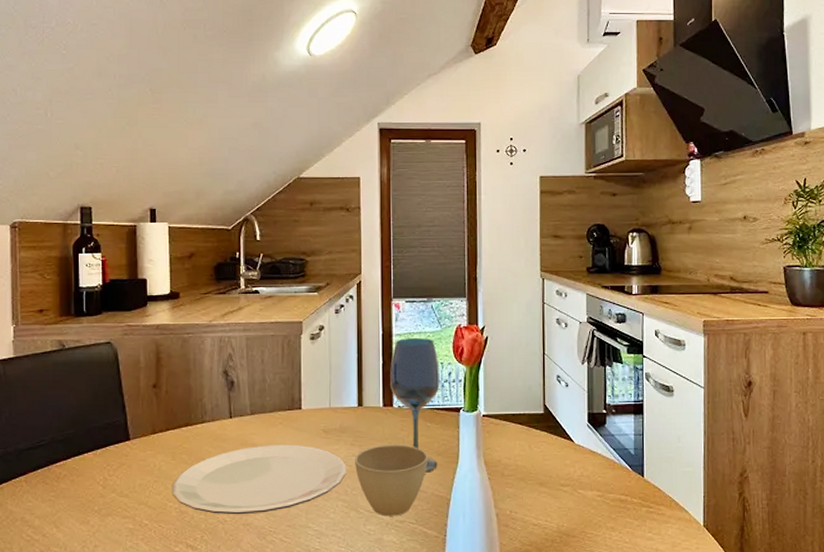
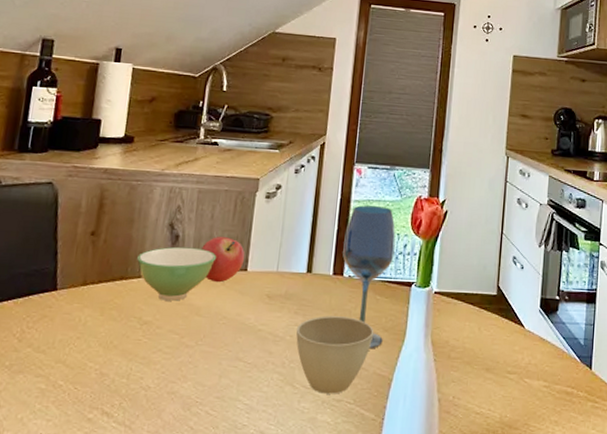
plate: present [172,444,346,515] -> none [95,306,287,382]
bowl: none [197,391,272,442] -> present [136,246,217,301]
fruit: none [257,379,298,422] -> present [201,237,245,283]

